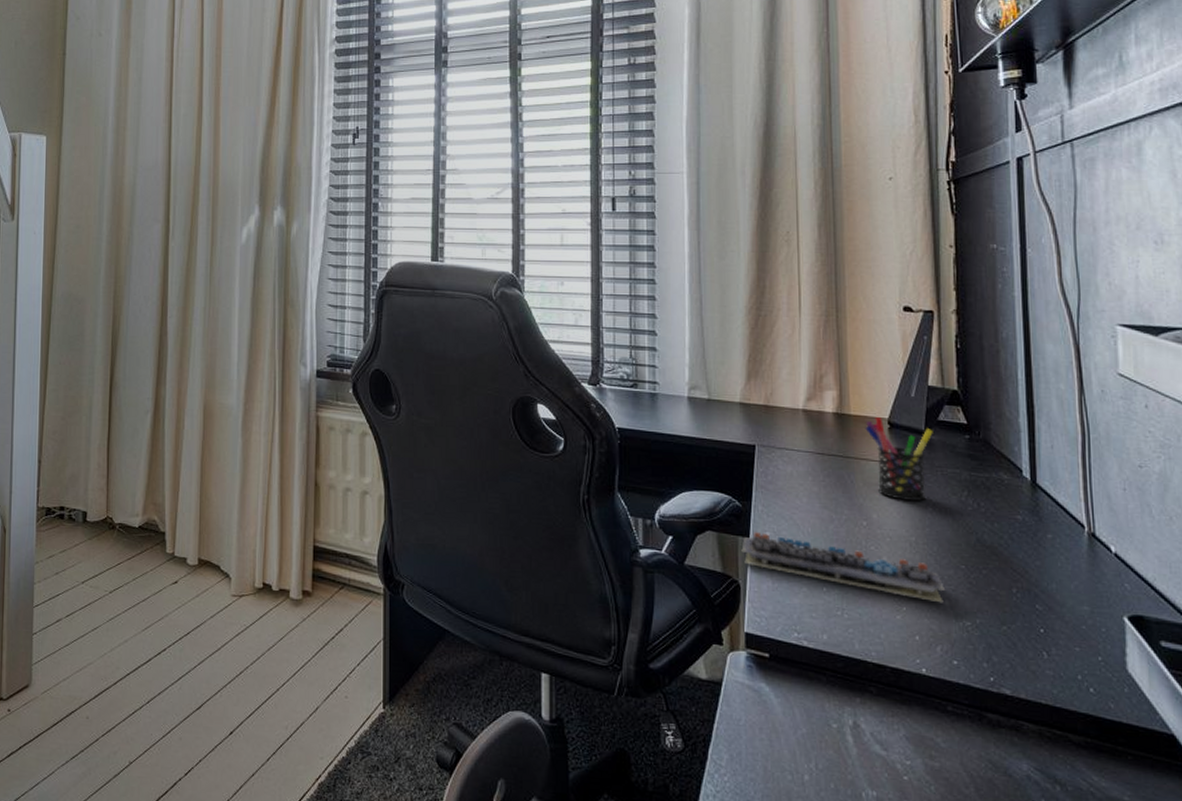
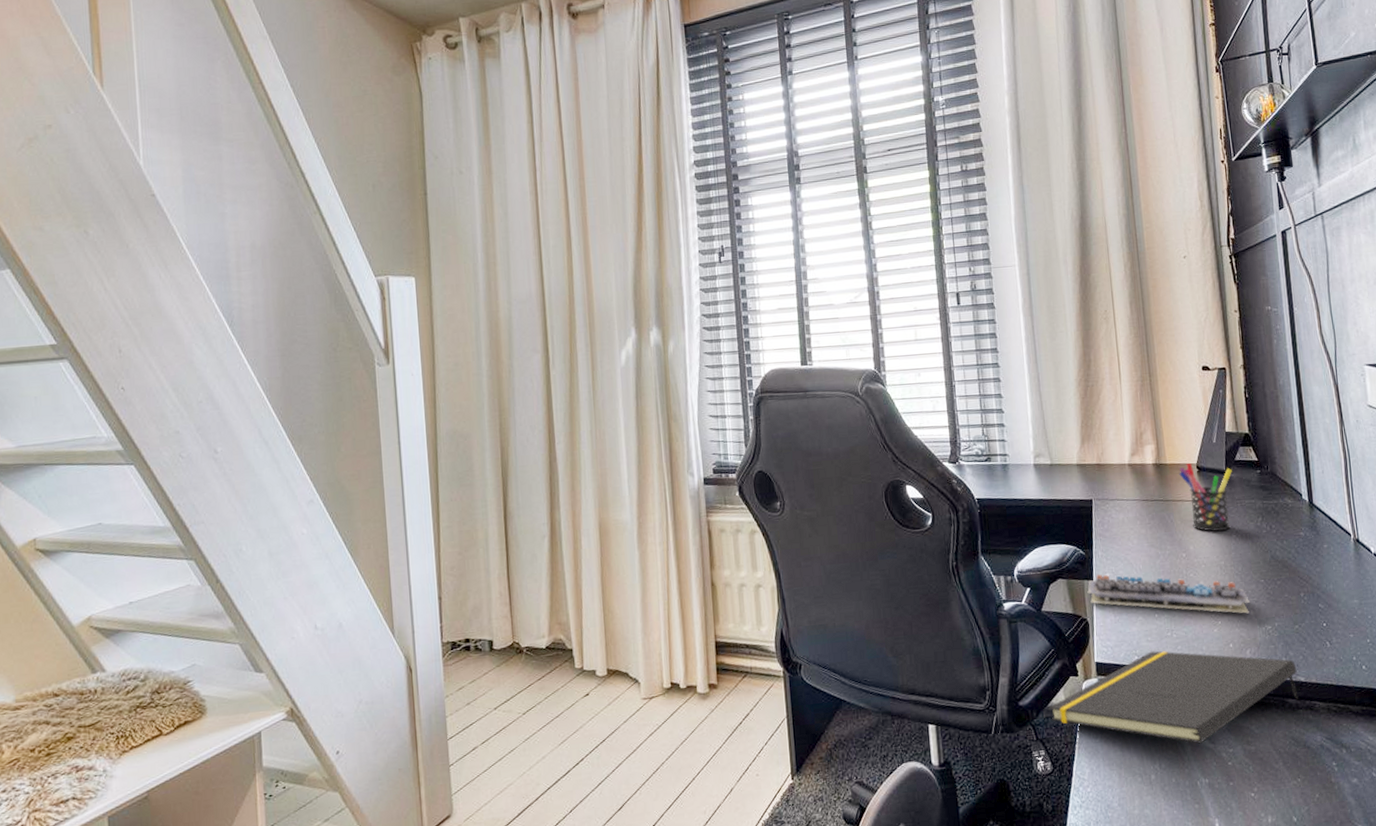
notepad: none [684,630,1003,748] -> present [1049,651,1300,744]

